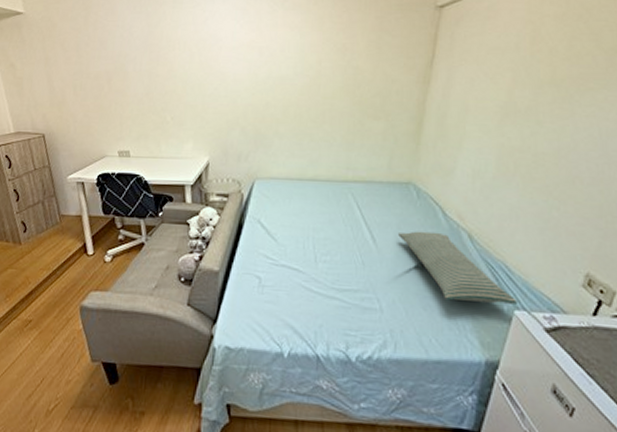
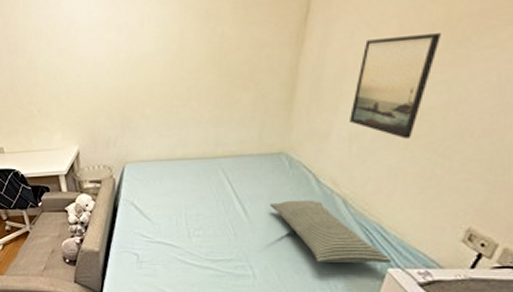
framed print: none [473,87,548,180] -> present [350,33,441,139]

